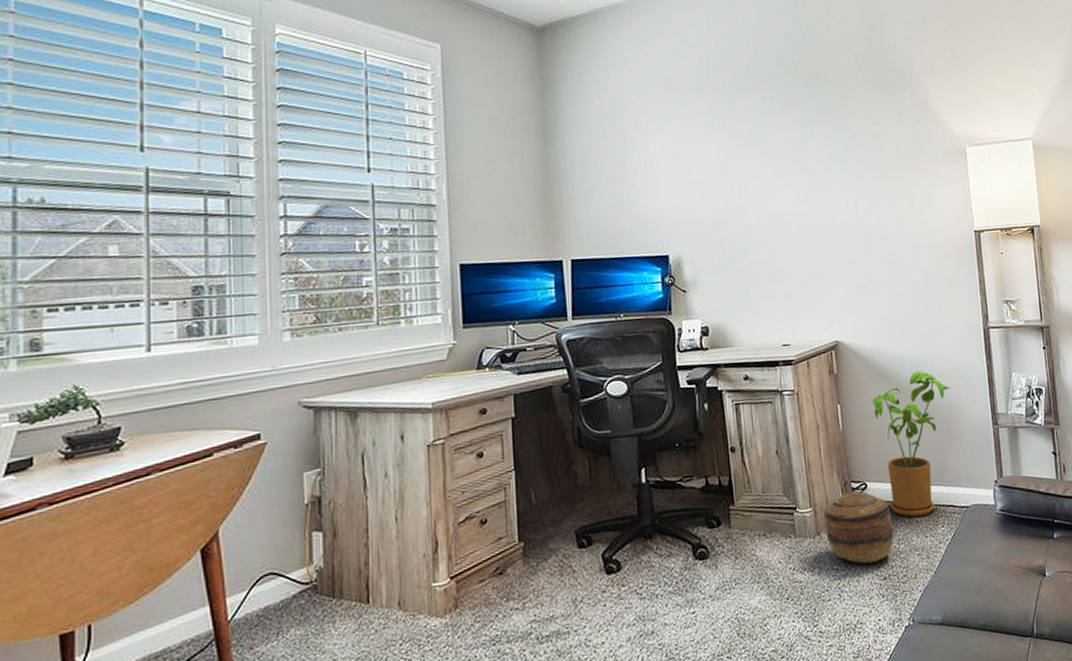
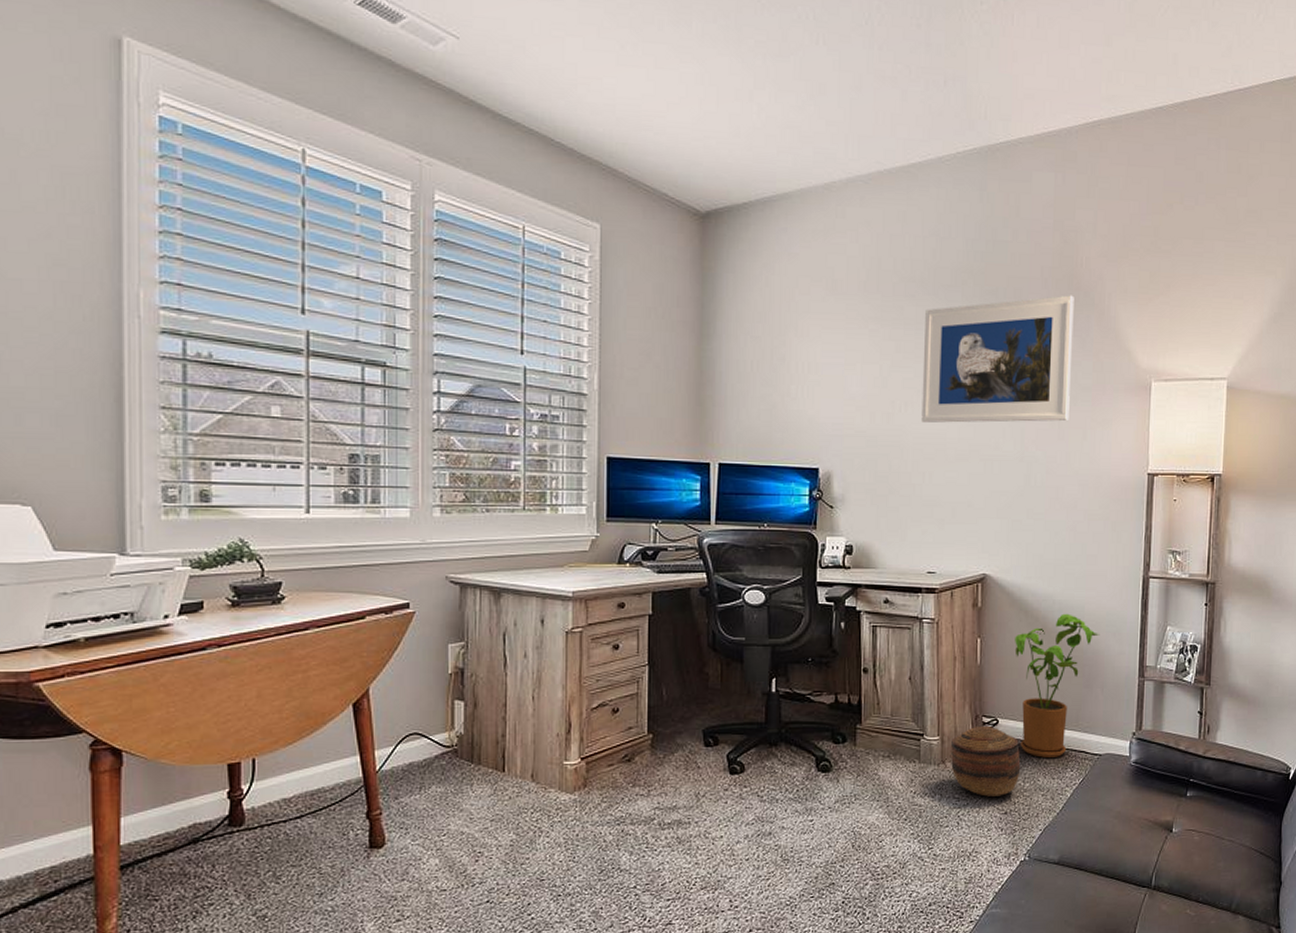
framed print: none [754,76,897,204] -> present [921,295,1074,424]

